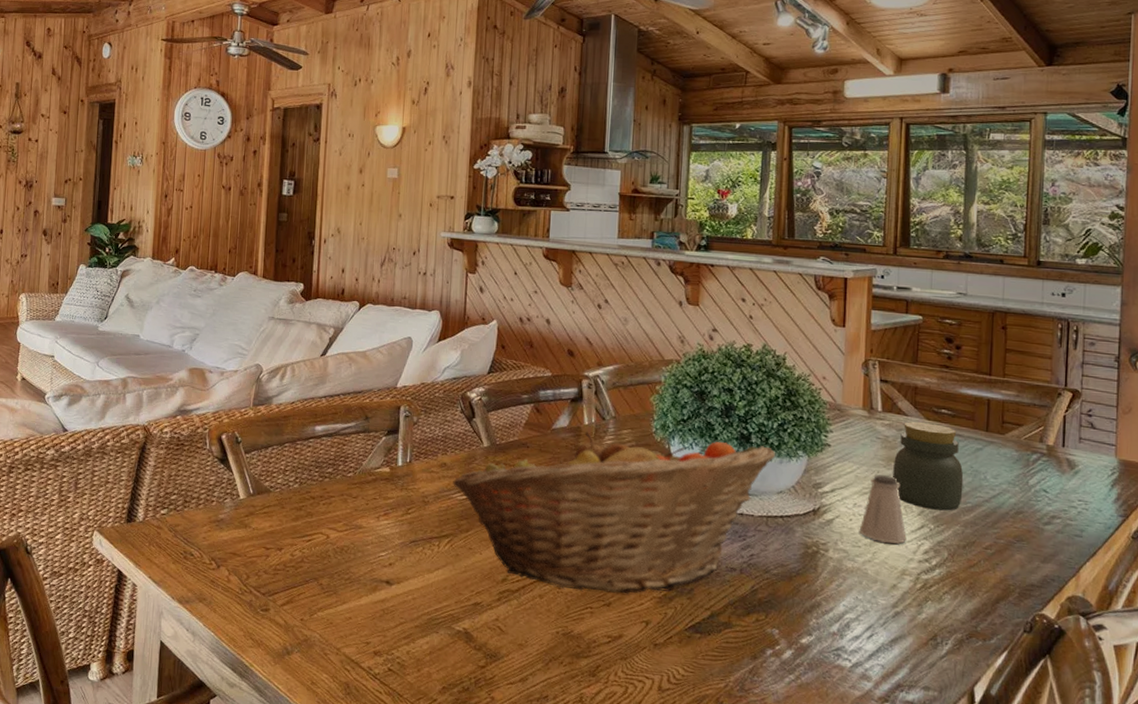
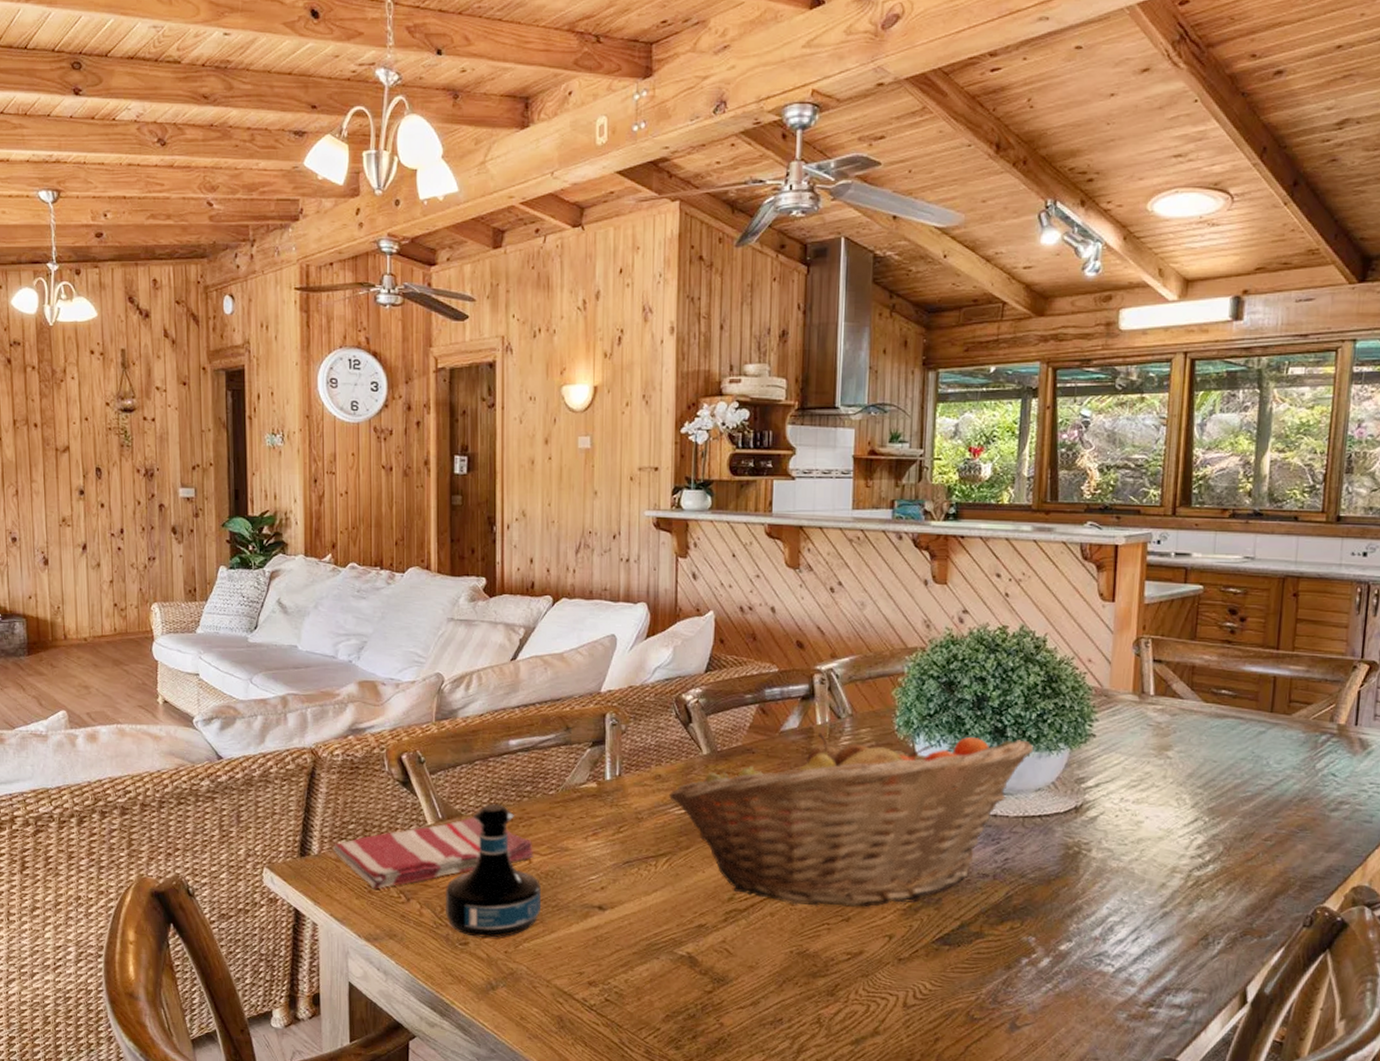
dish towel: none [155,493,331,556] -> present [332,817,533,889]
tequila bottle: none [251,482,336,606] -> present [446,803,541,938]
saltshaker: present [859,474,907,544] -> none [1125,765,1178,840]
jar: present [893,422,964,511] -> none [1165,705,1244,802]

